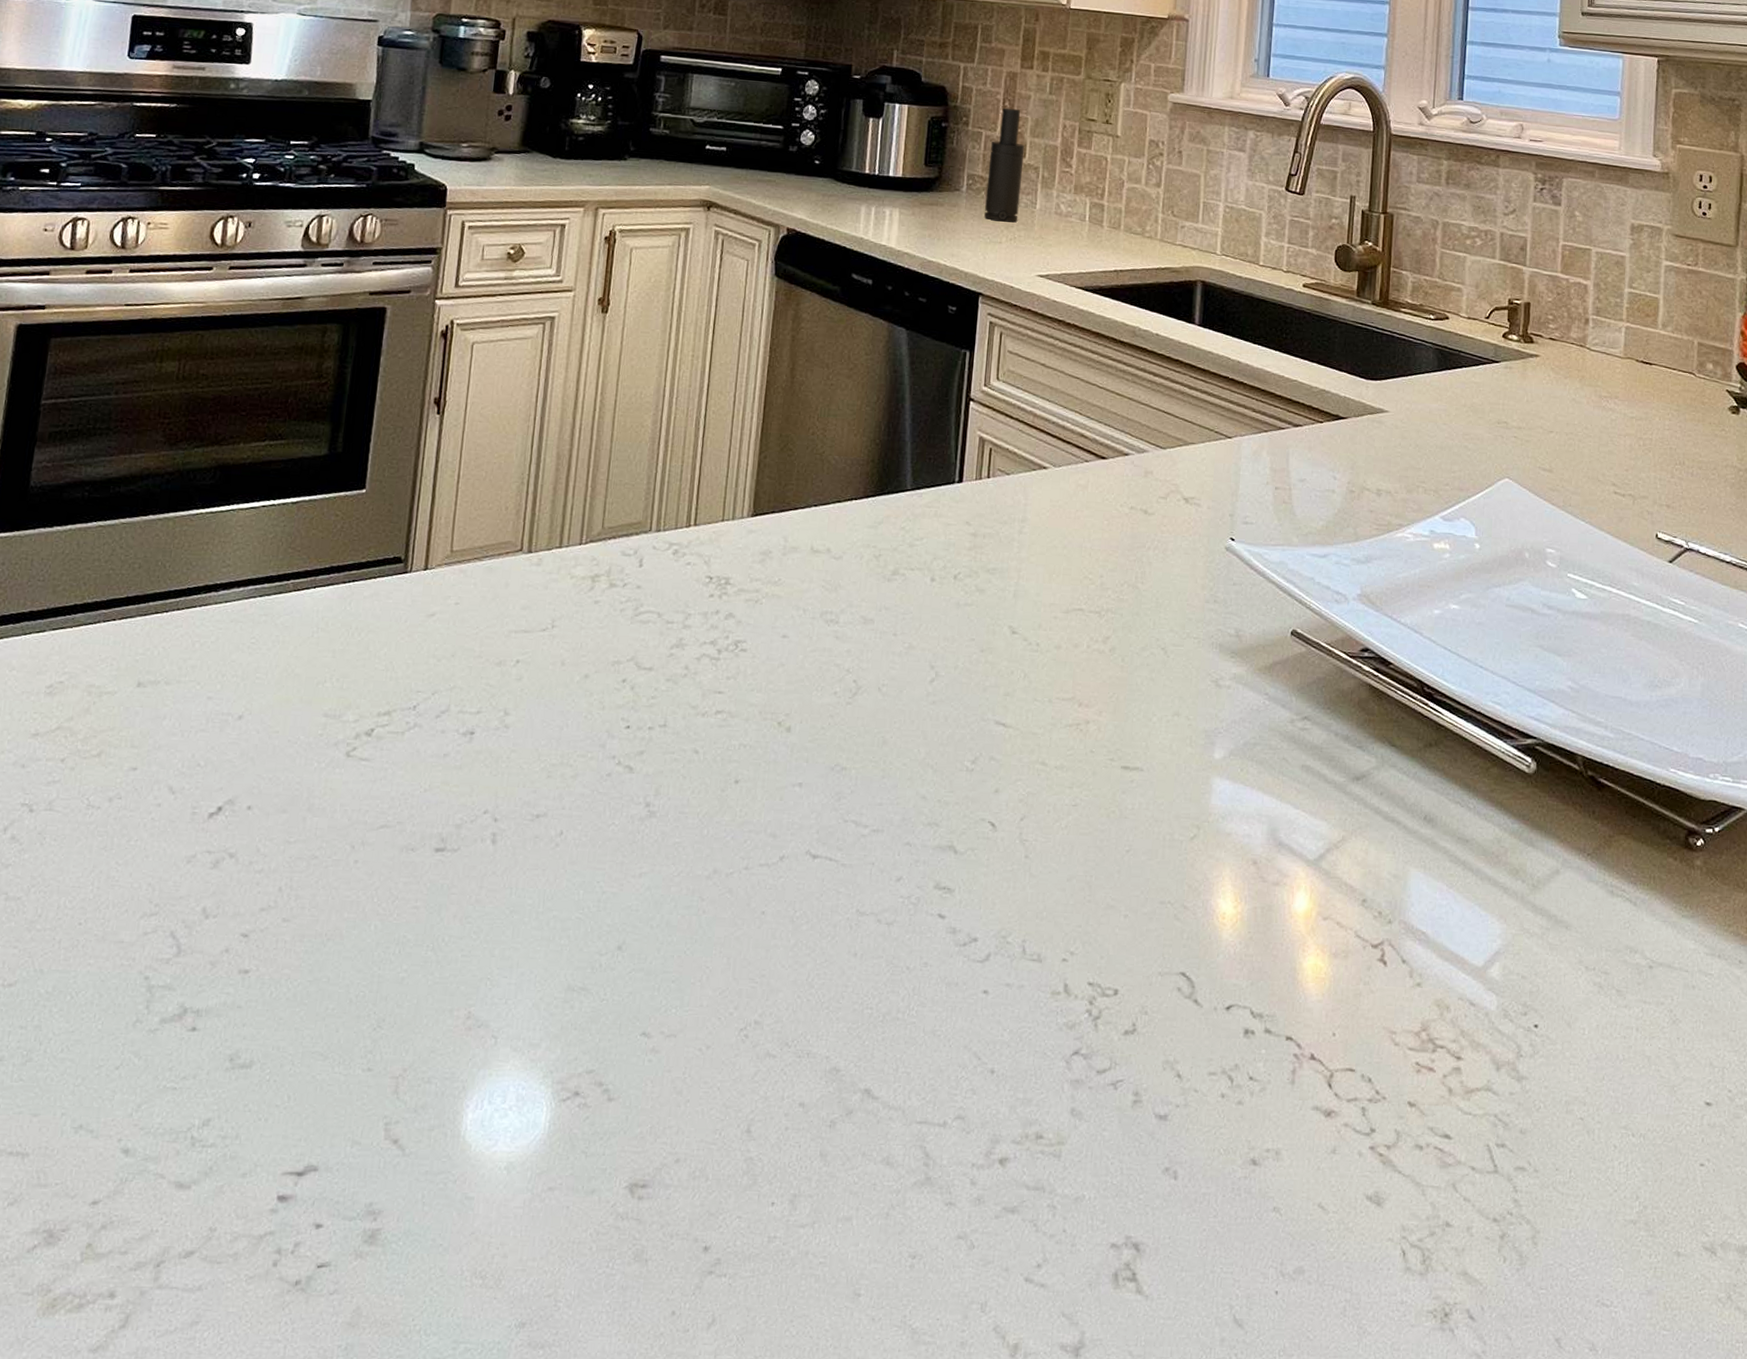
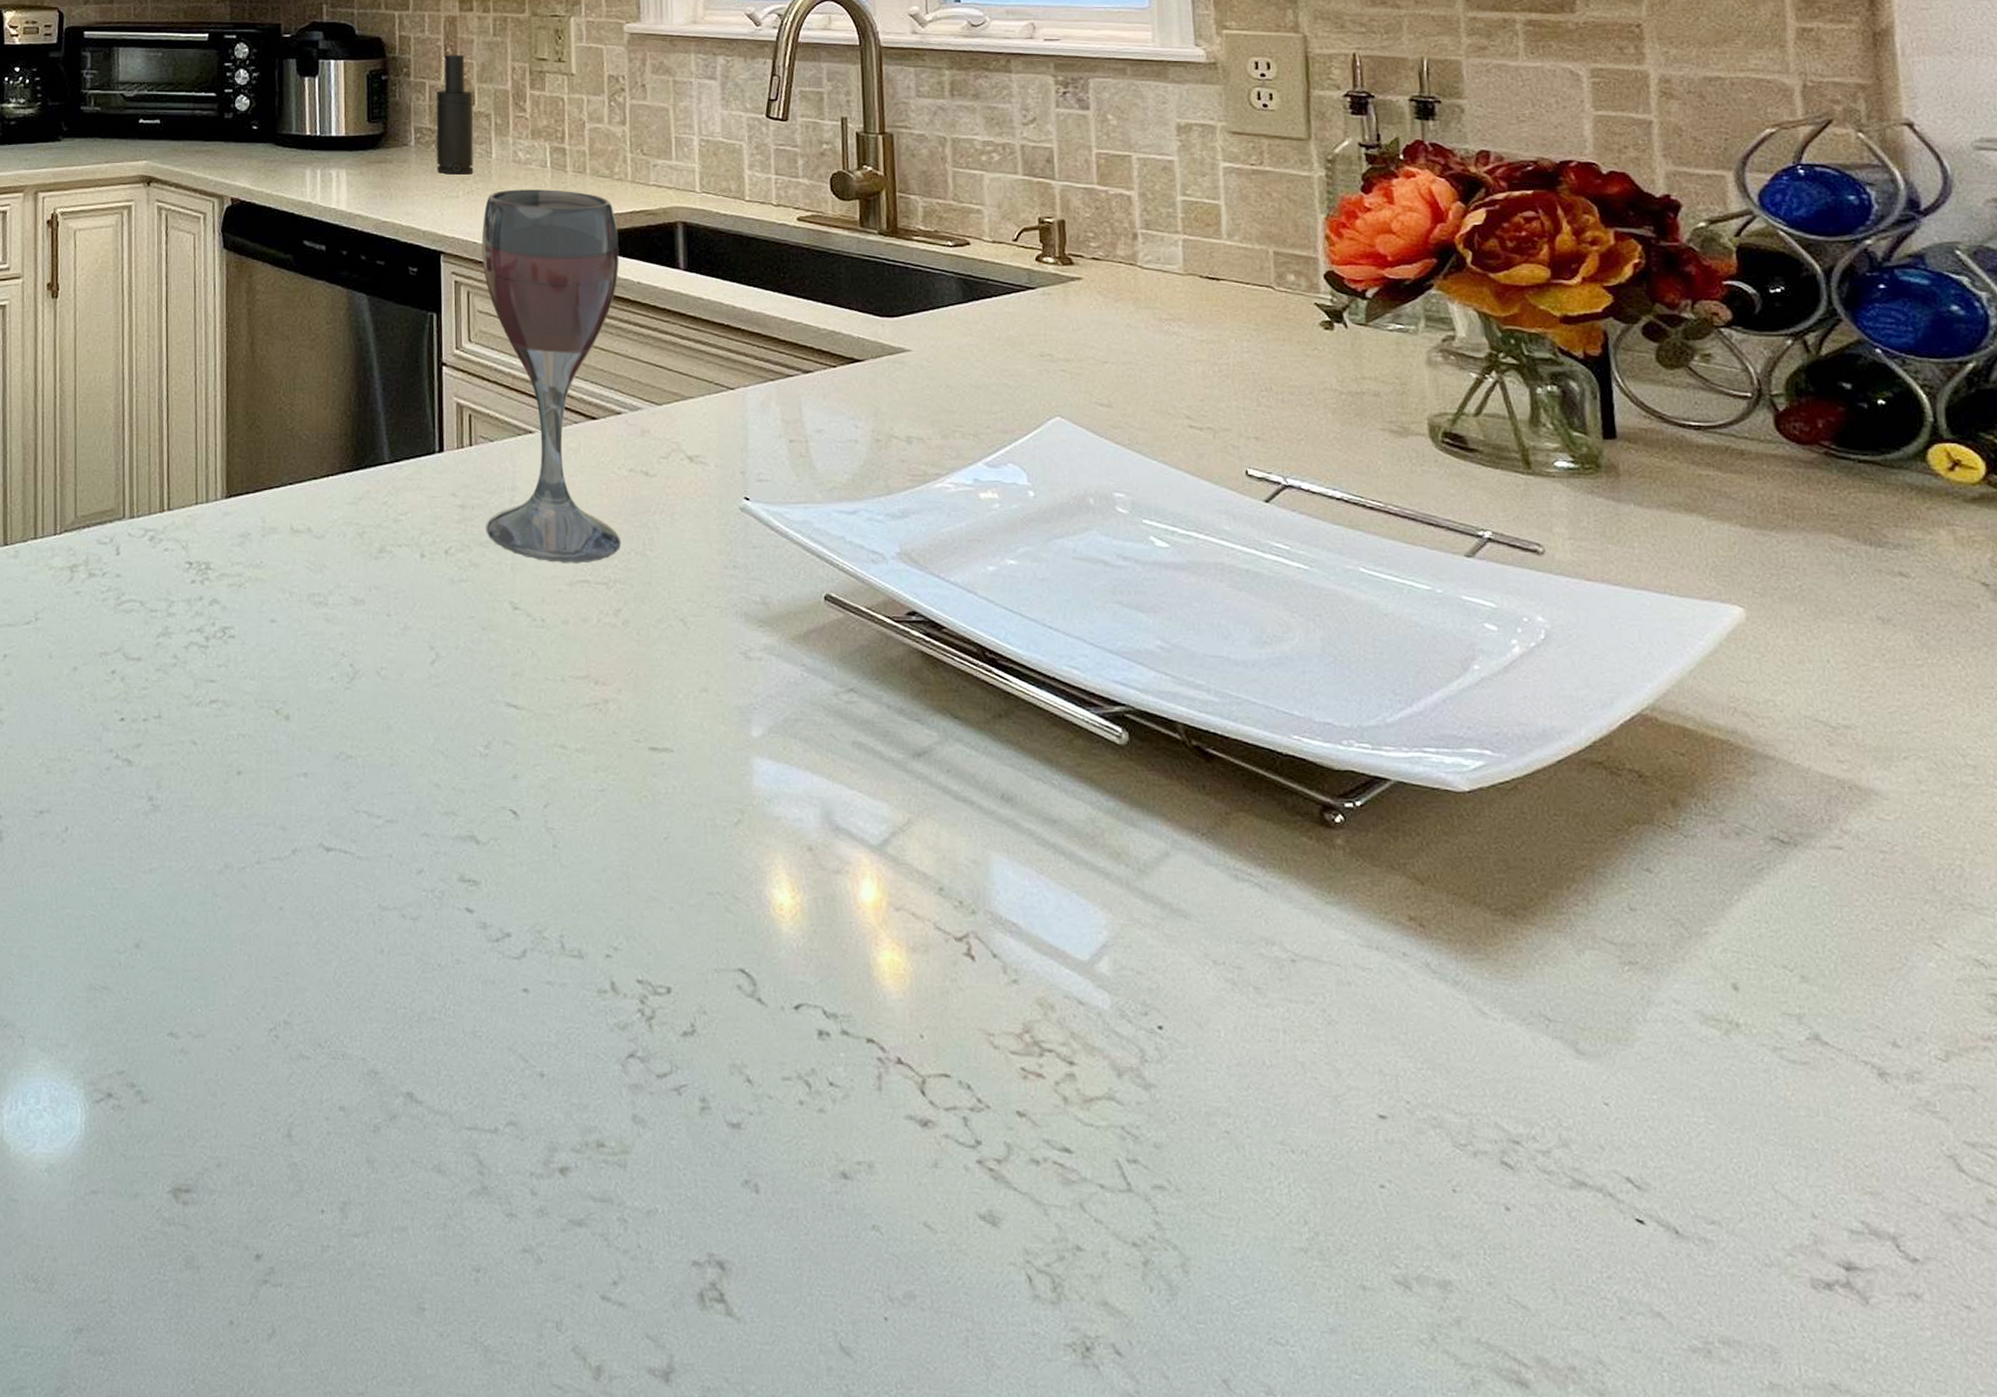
cup: none [994,239,1143,593] -> present [481,189,622,563]

